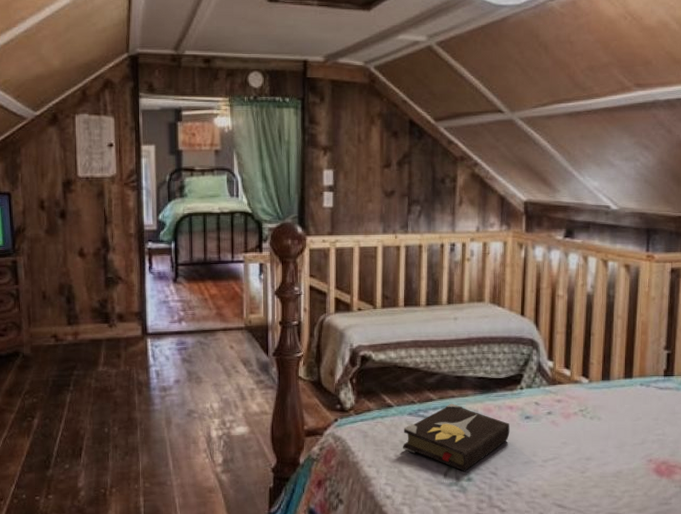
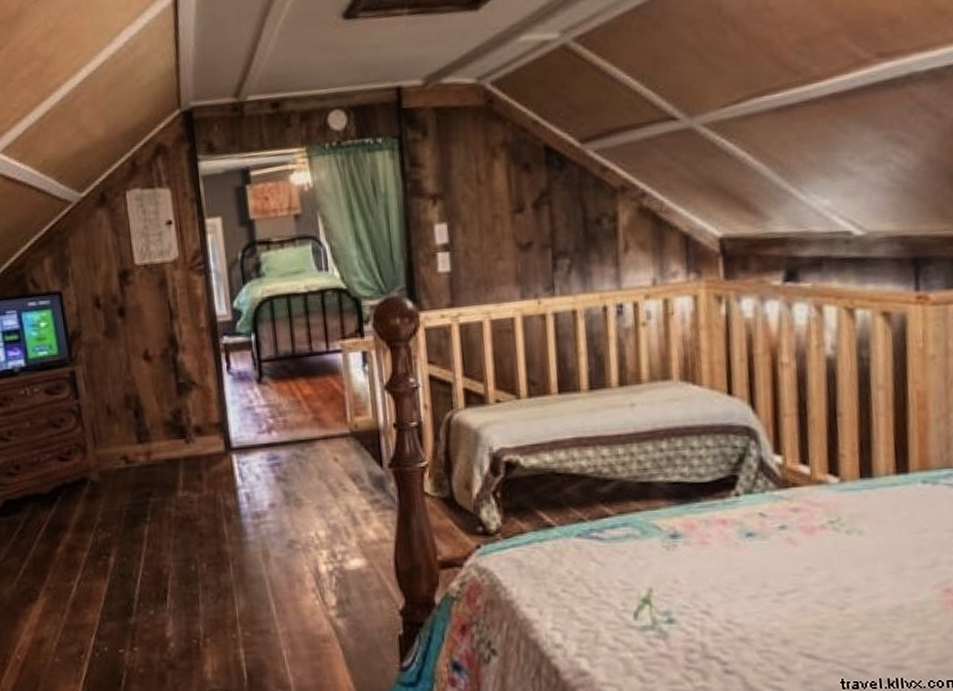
hardback book: present [403,403,510,472] -> none [572,518,725,611]

